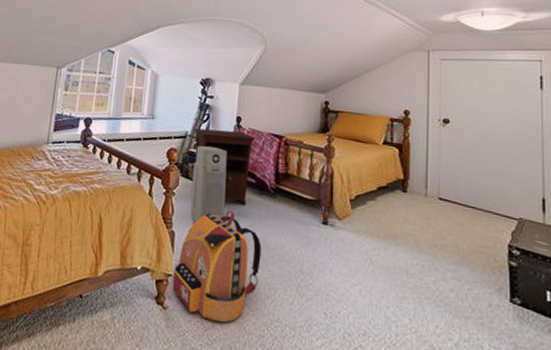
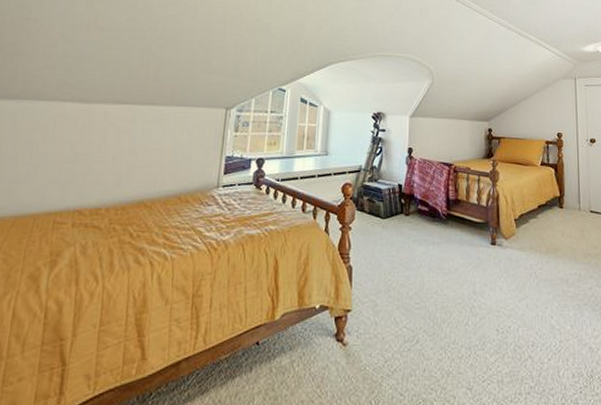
backpack: present [172,210,262,323] -> none [351,240,436,352]
air purifier: present [190,146,228,222] -> none [366,179,401,254]
nightstand: present [194,128,255,206] -> none [367,162,426,235]

